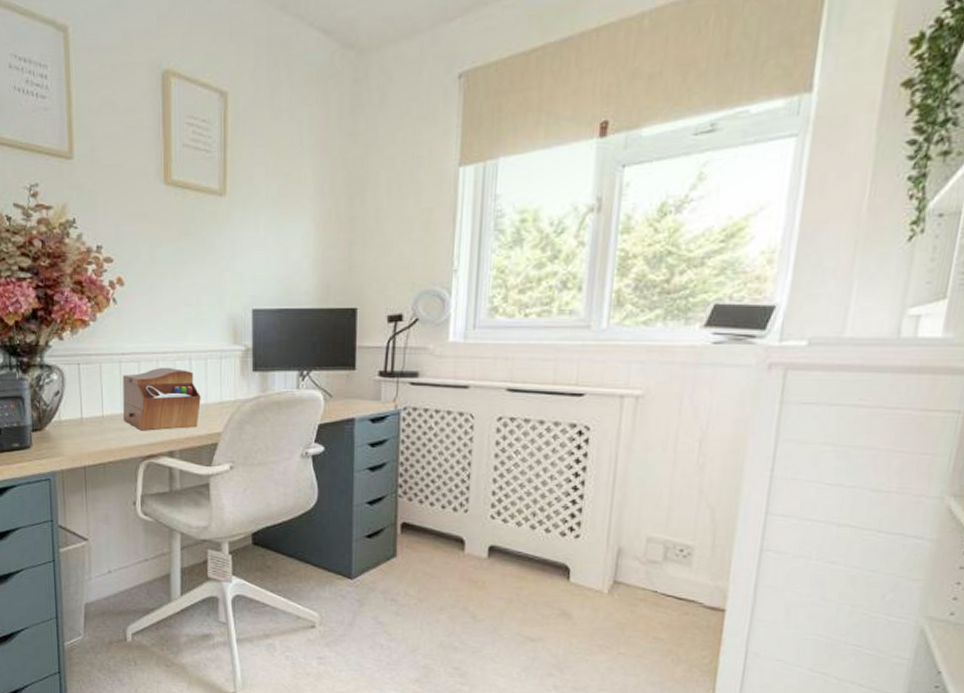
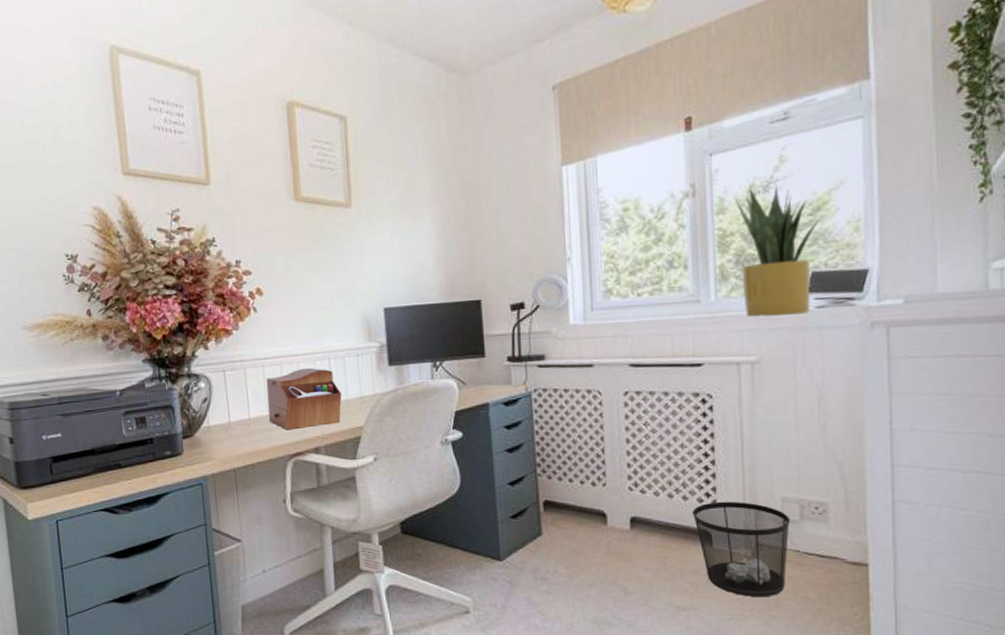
waste bin: none [552,536,653,635] -> present [691,501,791,598]
planter: none [637,205,735,349] -> present [734,184,823,317]

